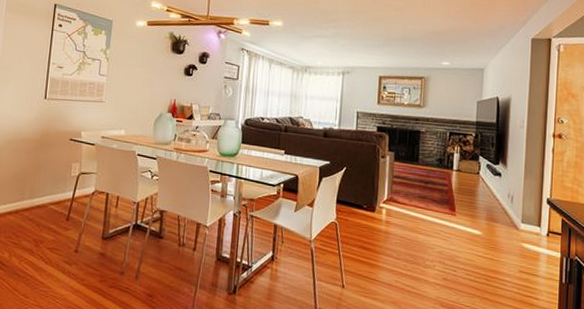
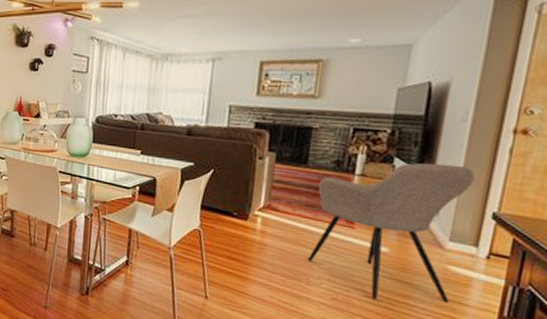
armchair: none [423,160,533,276] -> present [307,163,475,304]

